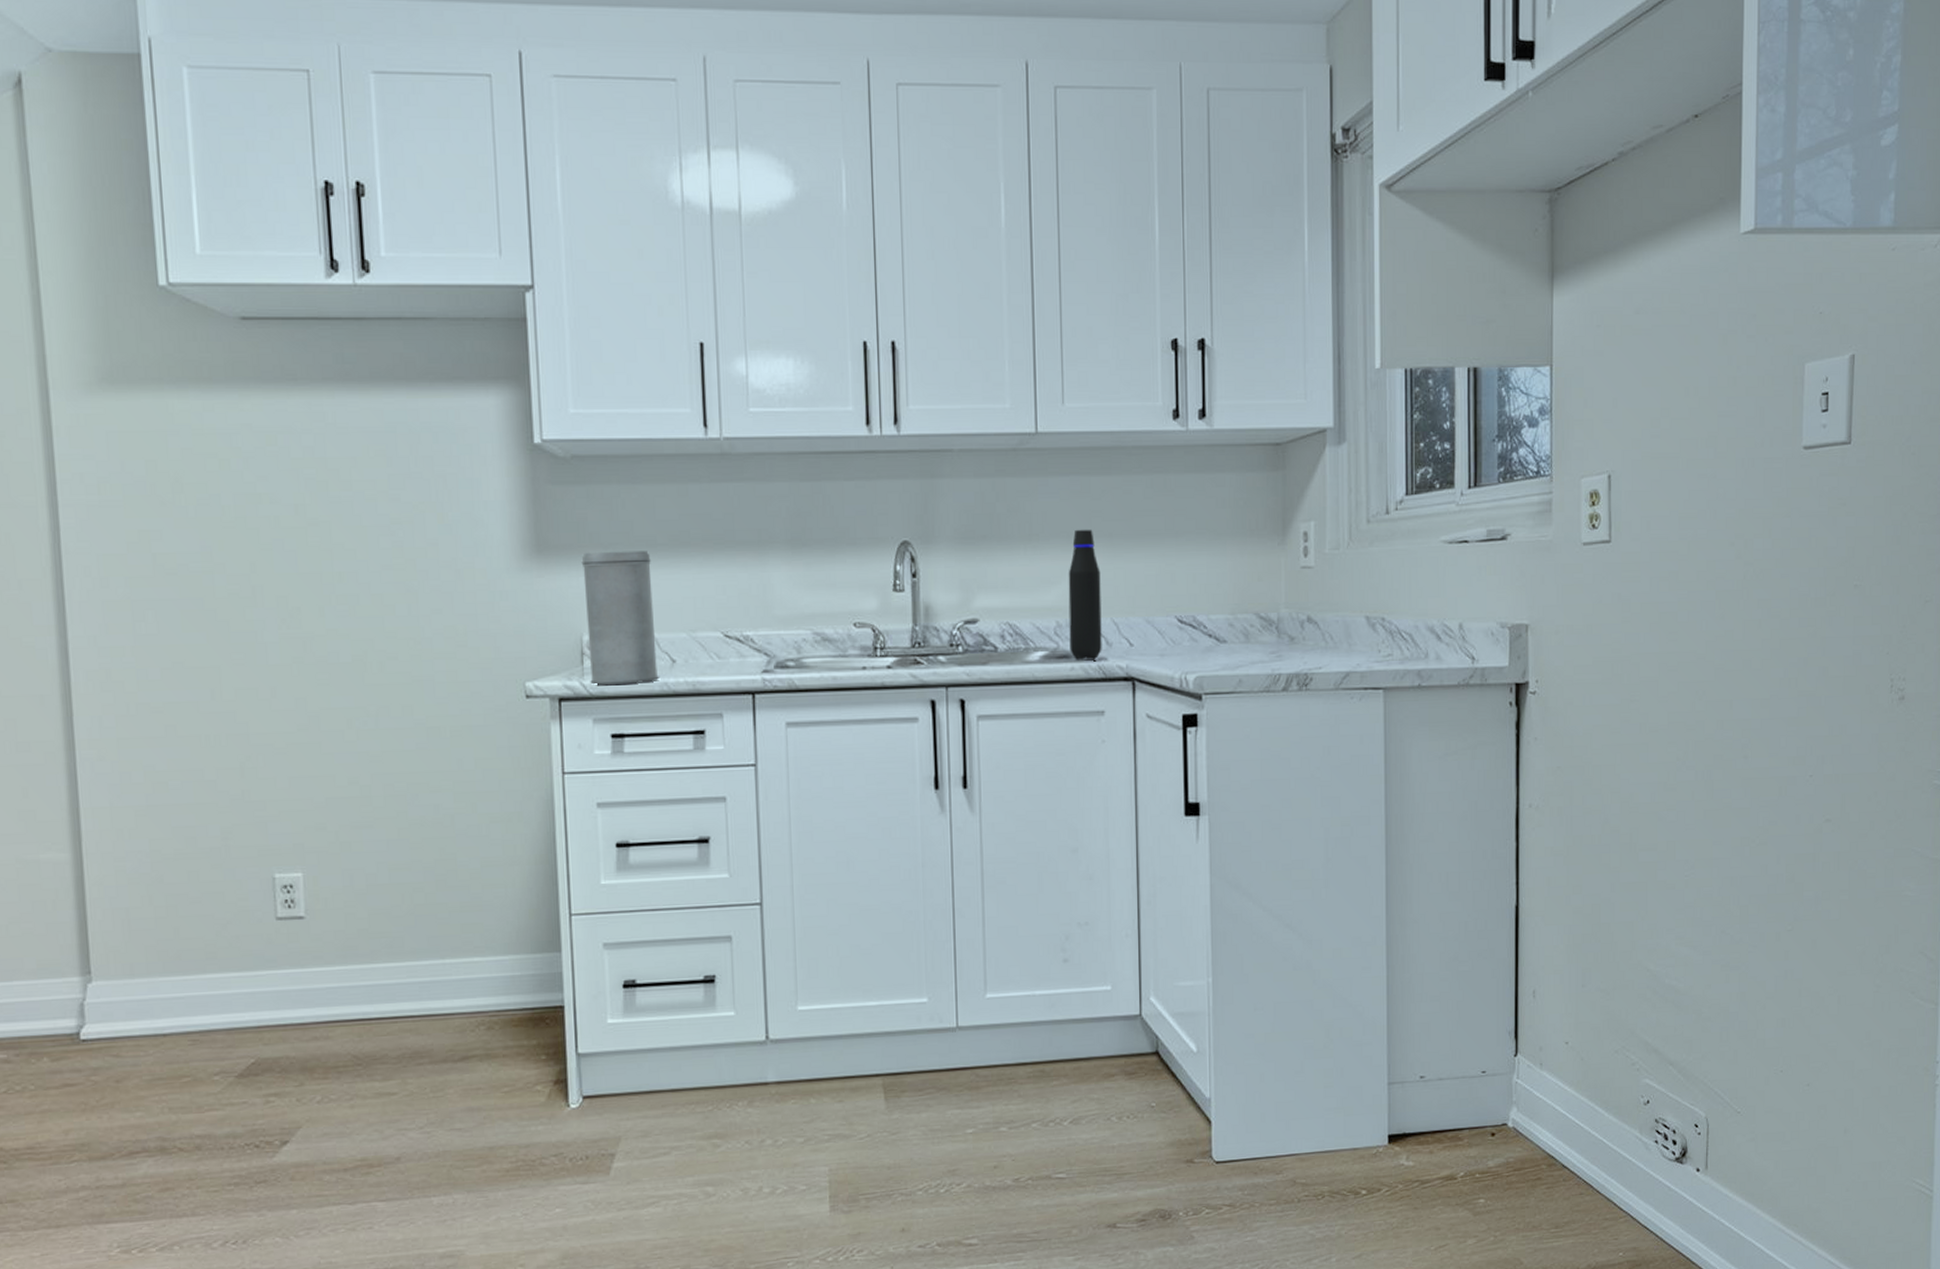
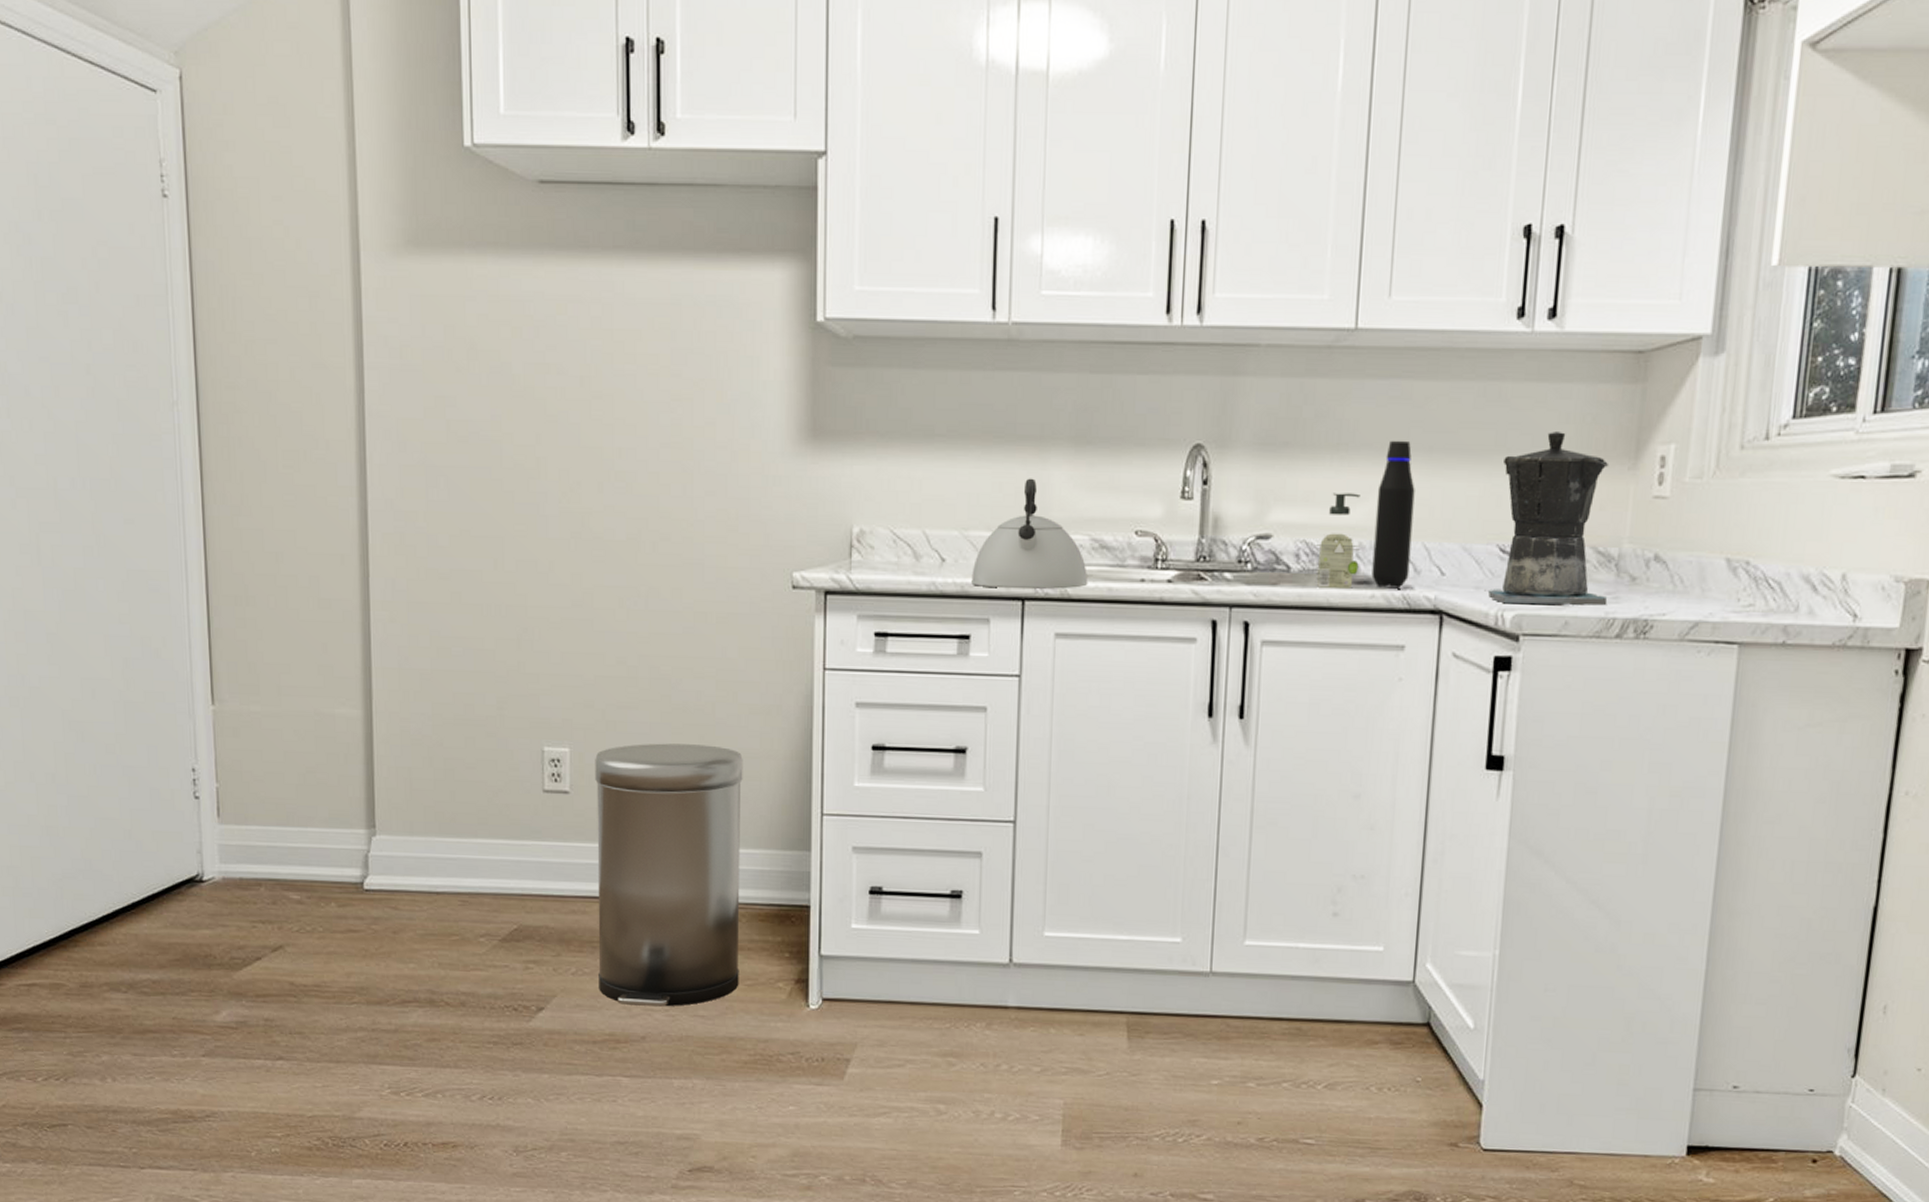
pedal bin: none [330,857,496,1128] -> present [595,743,743,1007]
canister: present [581,550,659,686] -> none [856,439,927,582]
kettle: none [702,580,814,685] -> present [971,478,1088,590]
soap dispenser: none [1018,578,1058,665] -> present [1315,493,1360,589]
coffee maker: none [1170,515,1273,668] -> present [1486,432,1609,606]

